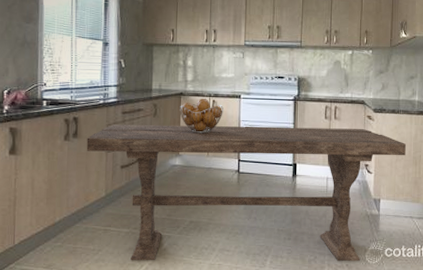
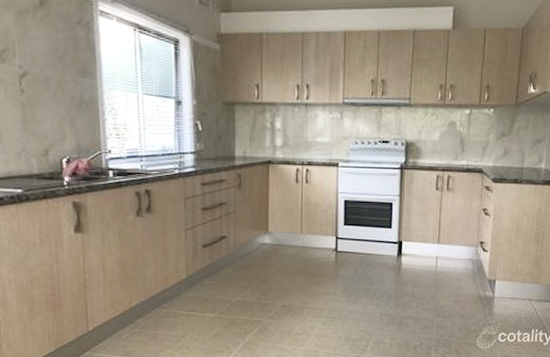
dining table: present [86,124,406,261] -> none [162,197,528,348]
fruit basket: present [180,98,223,134] -> none [268,166,319,208]

